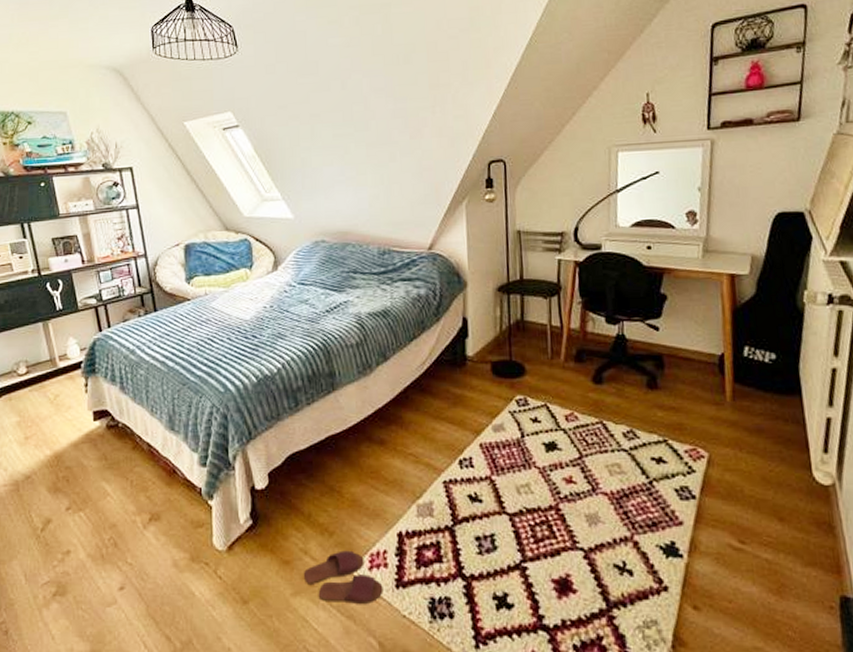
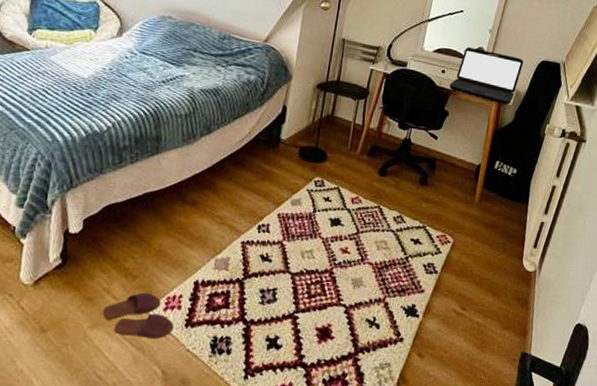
laptop: none [660,213,753,275] -> present [449,47,524,105]

